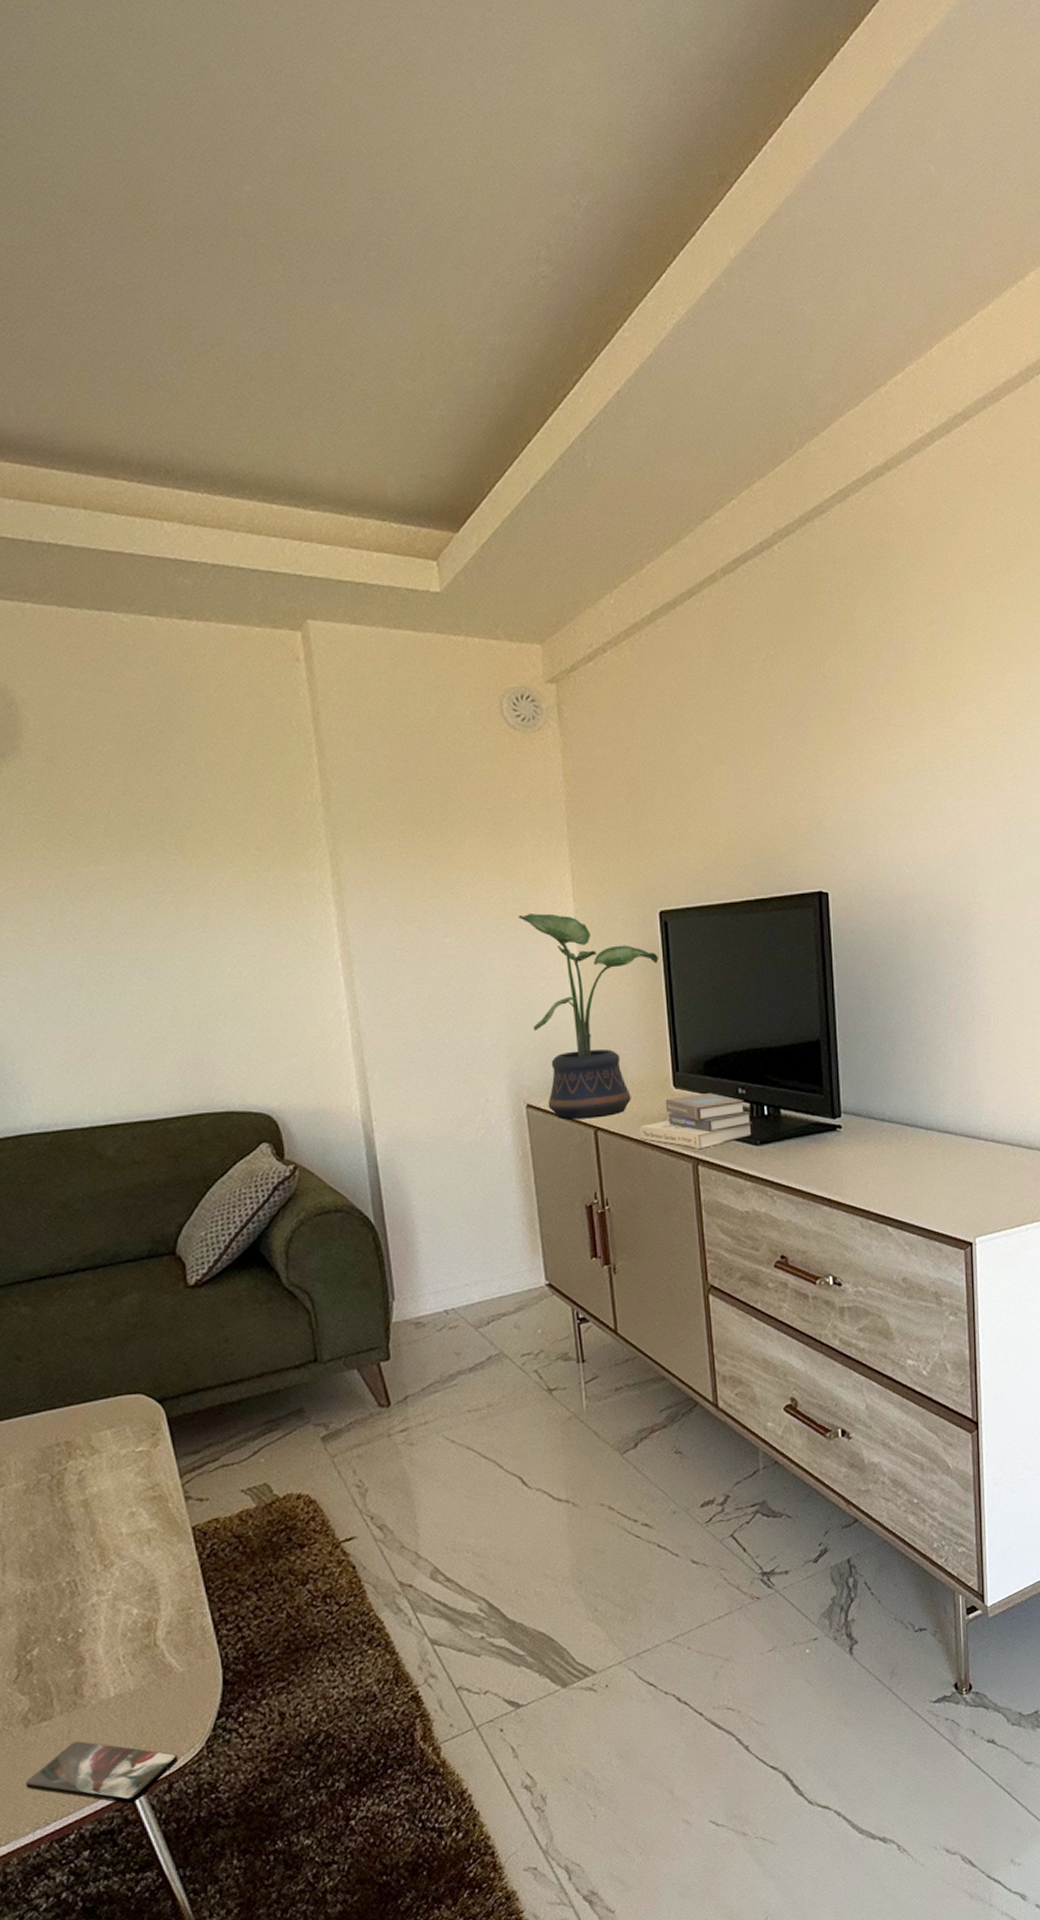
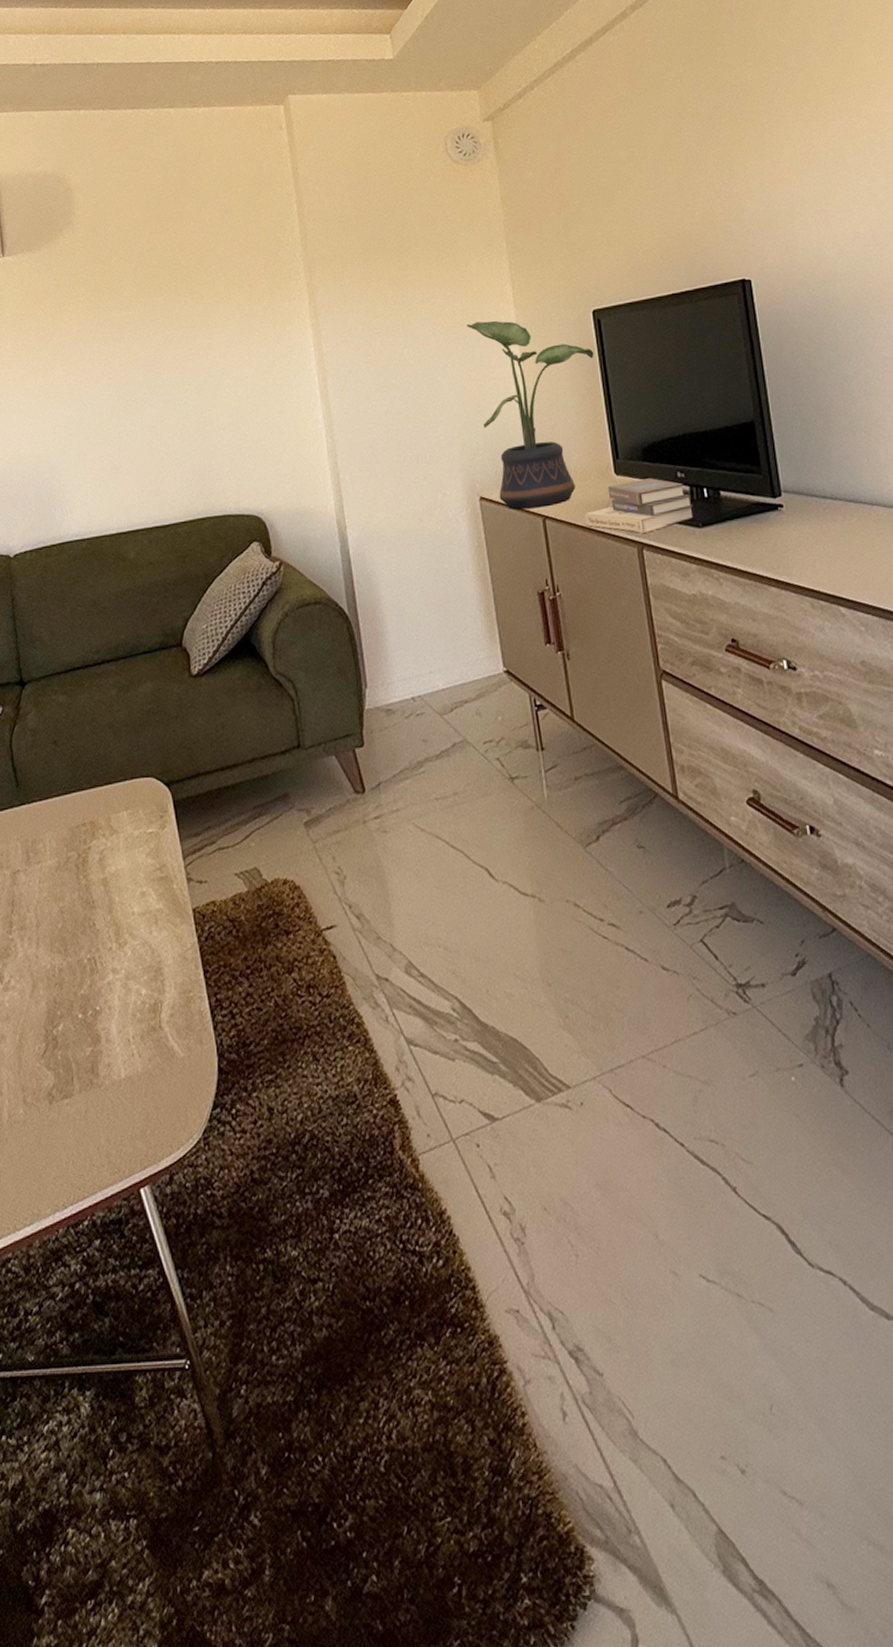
smartphone: present [26,1741,178,1804] -> none [49,1122,178,1194]

